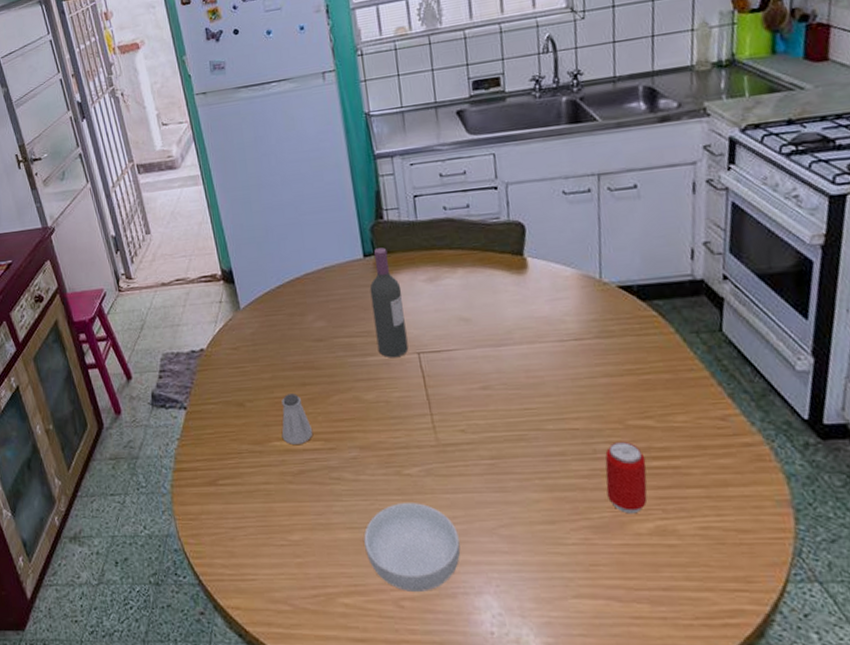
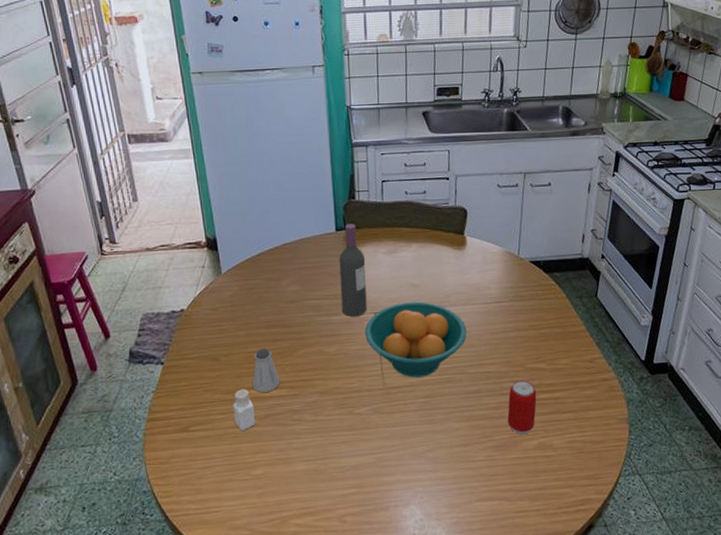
pepper shaker: none [262,439,290,489] -> present [233,389,256,432]
cereal bowl: present [363,503,461,591] -> none [317,436,395,509]
fruit bowl: none [407,339,540,433] -> present [365,301,467,378]

